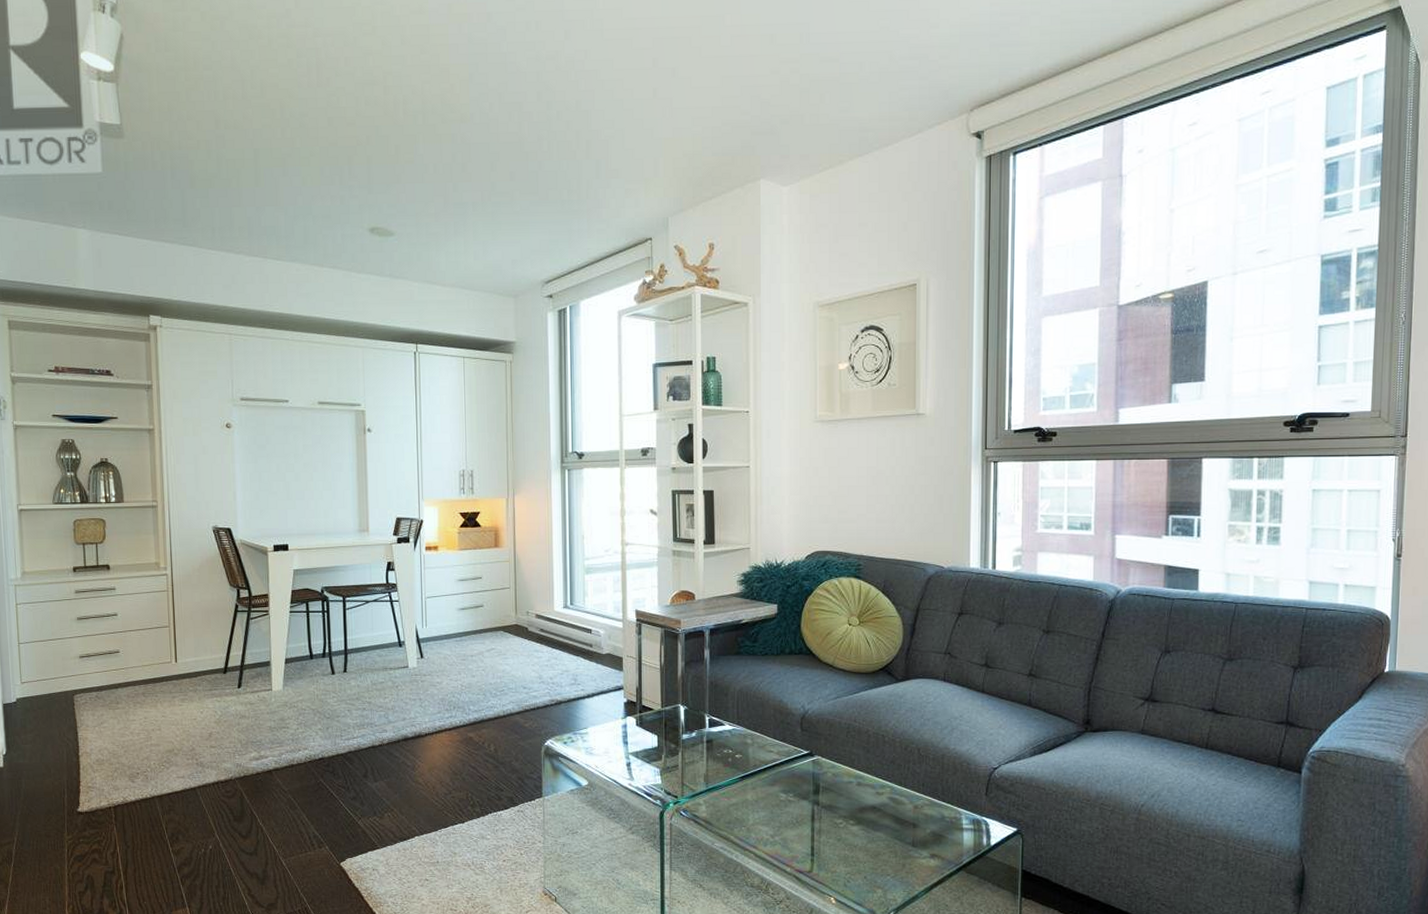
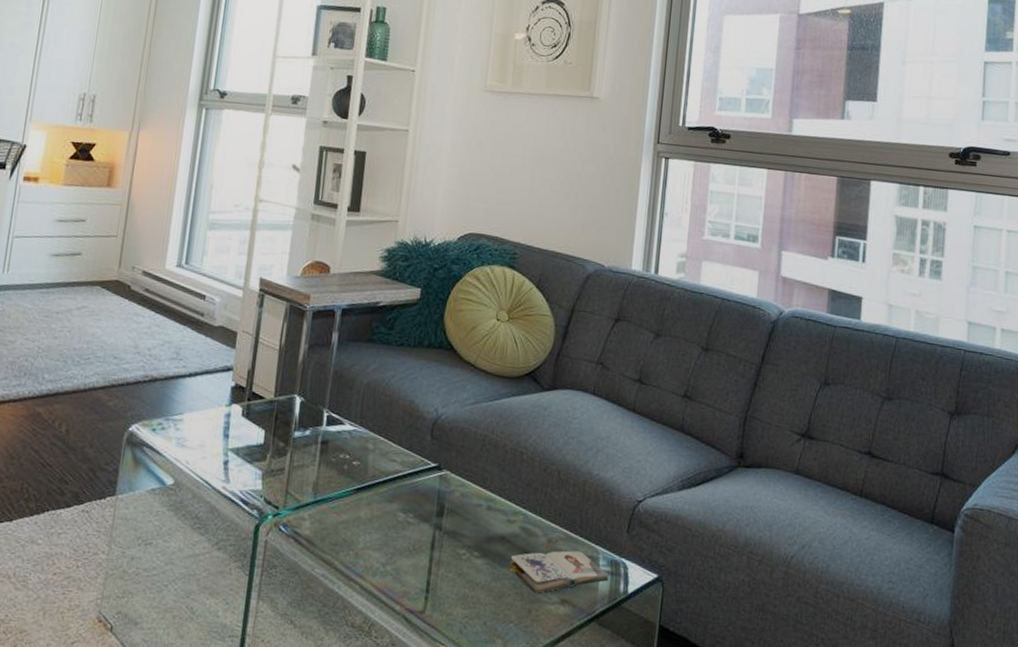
paperback book: none [881,814,972,851] -> present [508,550,609,595]

